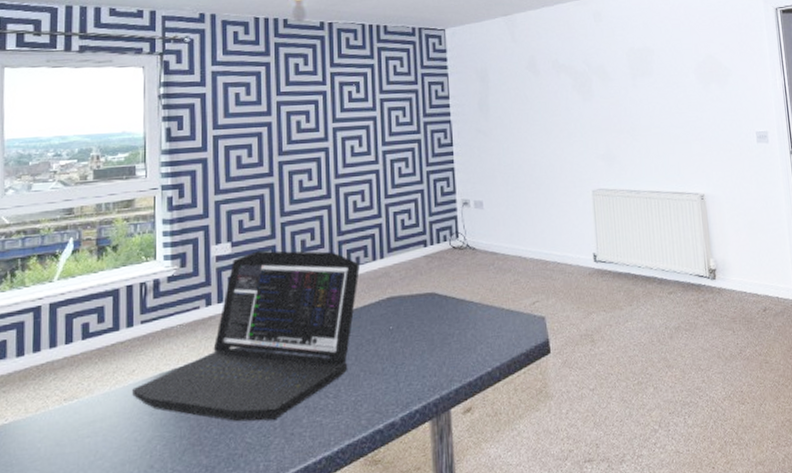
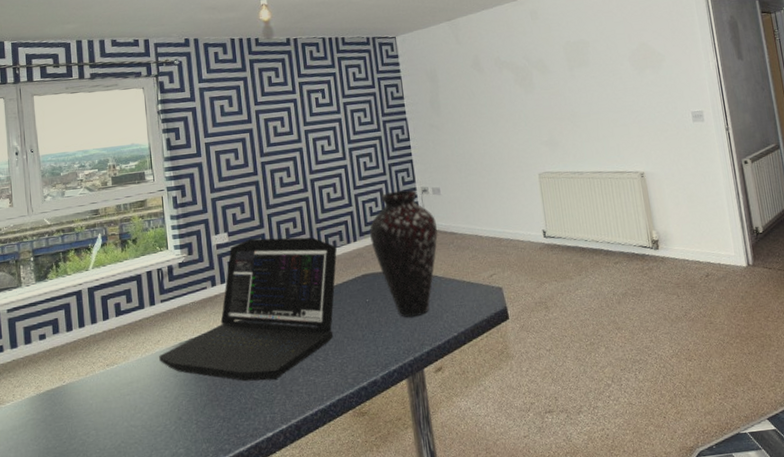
vase: none [400,201,477,348] -> present [369,189,438,317]

